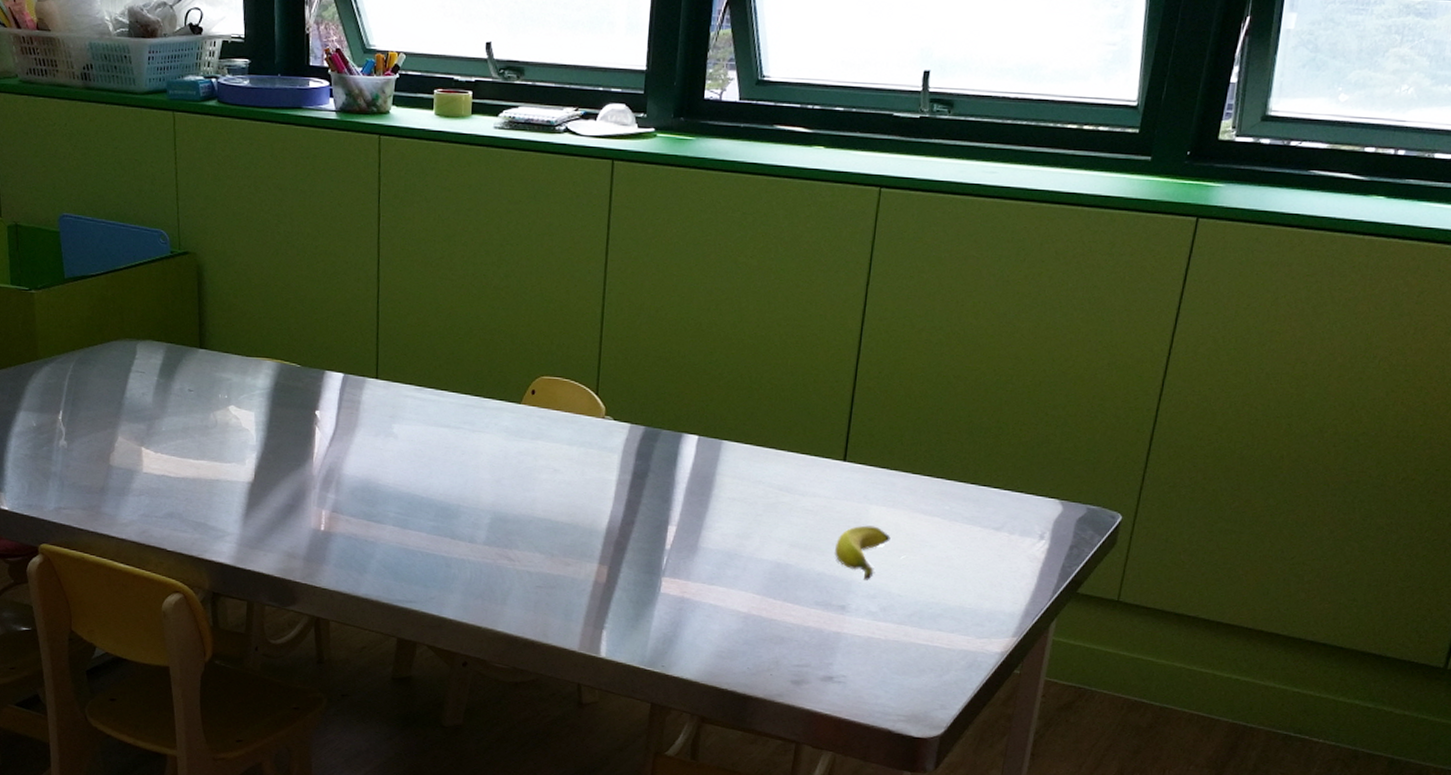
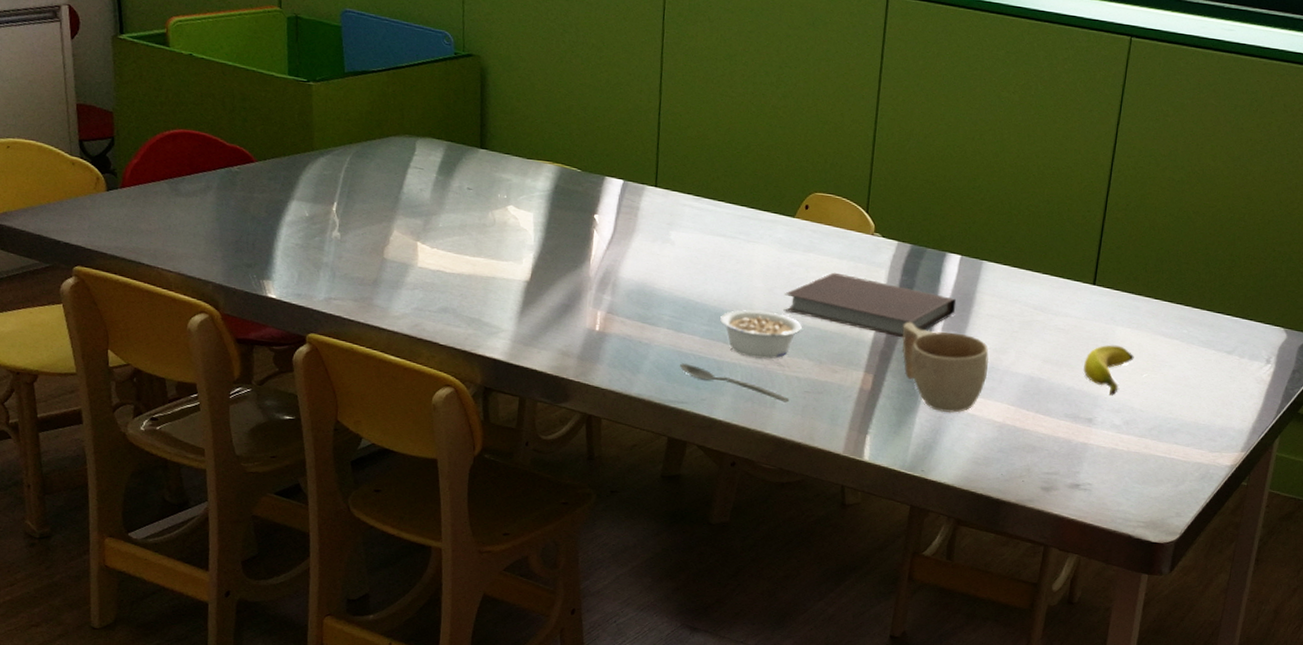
spoon: none [407,561,521,599] -> present [680,363,790,403]
legume: none [447,503,532,555] -> present [720,310,802,360]
notebook: none [512,459,695,527] -> present [783,272,957,338]
cup: none [638,509,732,605] -> present [902,322,989,414]

